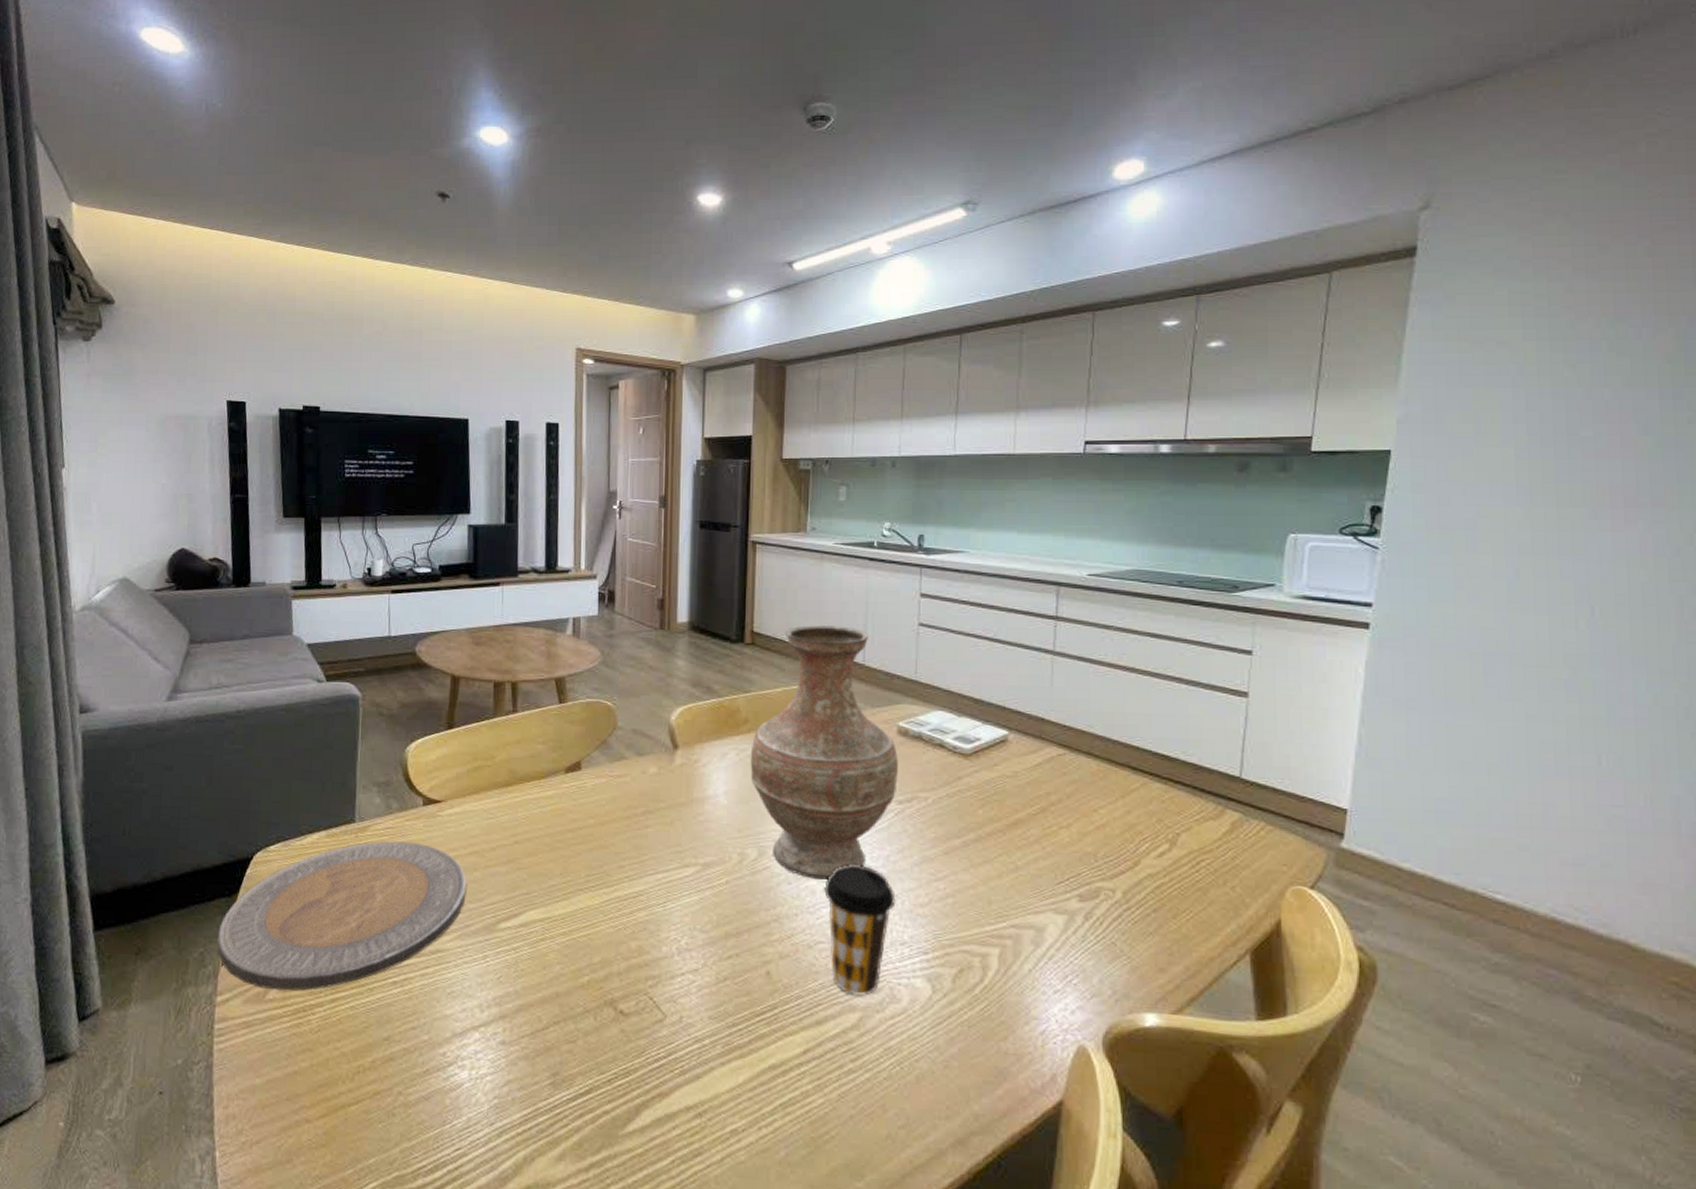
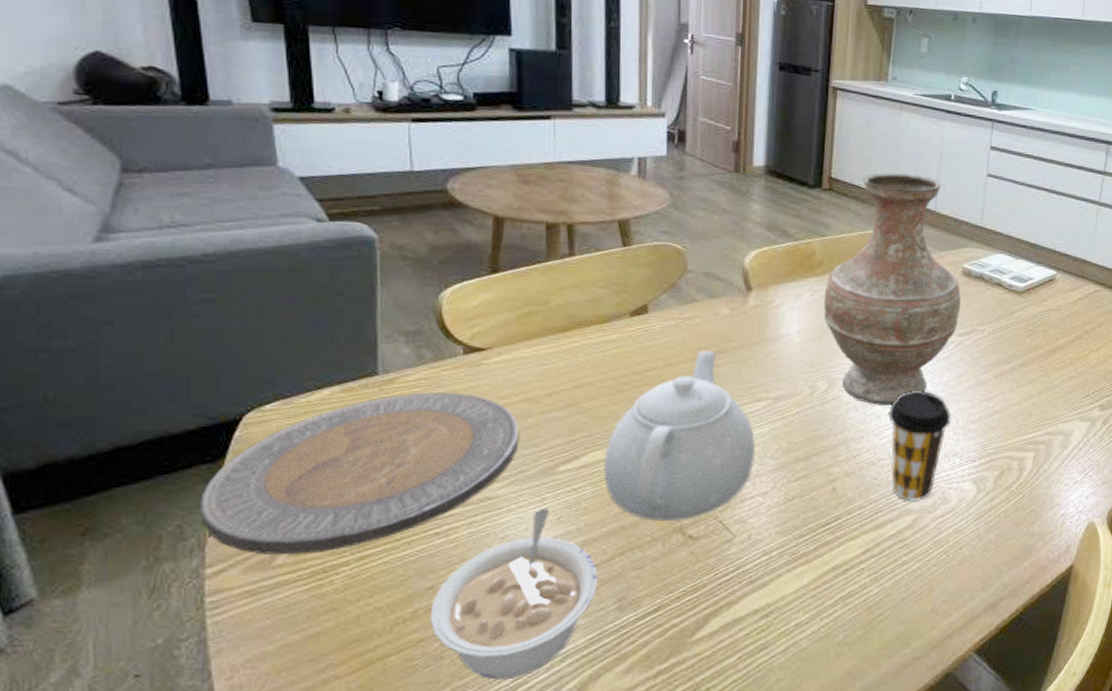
legume: none [385,966,534,1149] -> present [430,508,599,681]
teapot: none [539,810,686,993] -> present [603,351,756,521]

